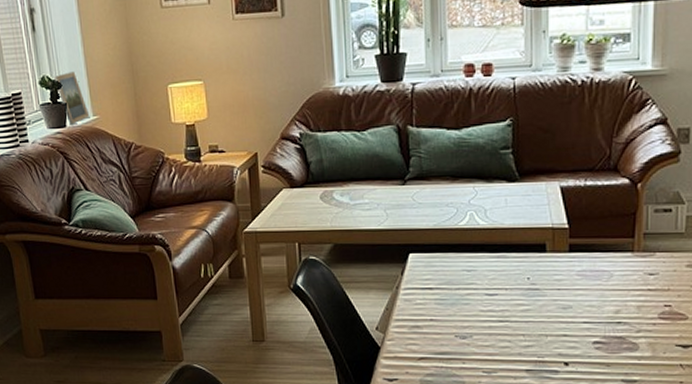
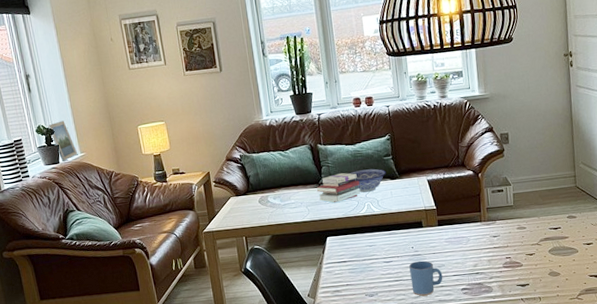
books: none [400,167,462,208] -> present [316,172,361,203]
decorative bowl: none [448,165,502,197] -> present [349,168,387,193]
mug: none [521,298,568,345] -> present [409,260,443,296]

